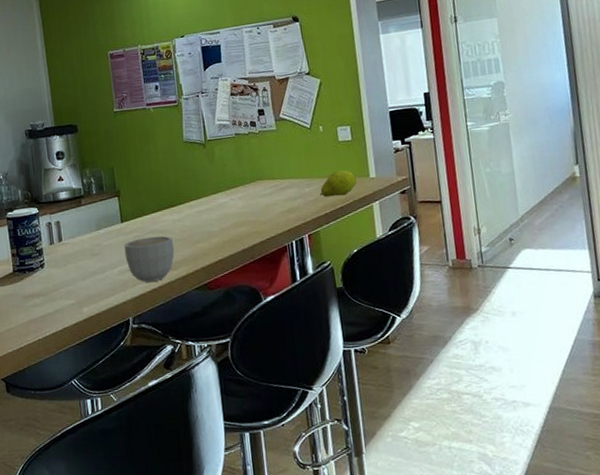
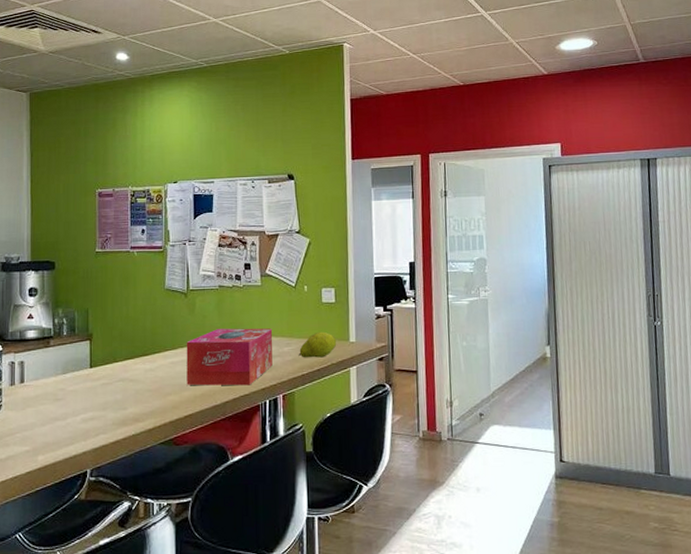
mug: present [124,236,175,282] -> none [90,385,143,433]
tissue box: none [209,171,296,232] -> present [186,328,273,386]

